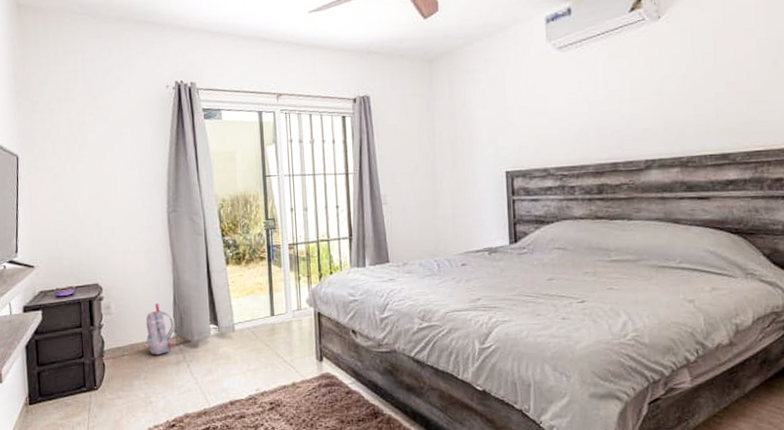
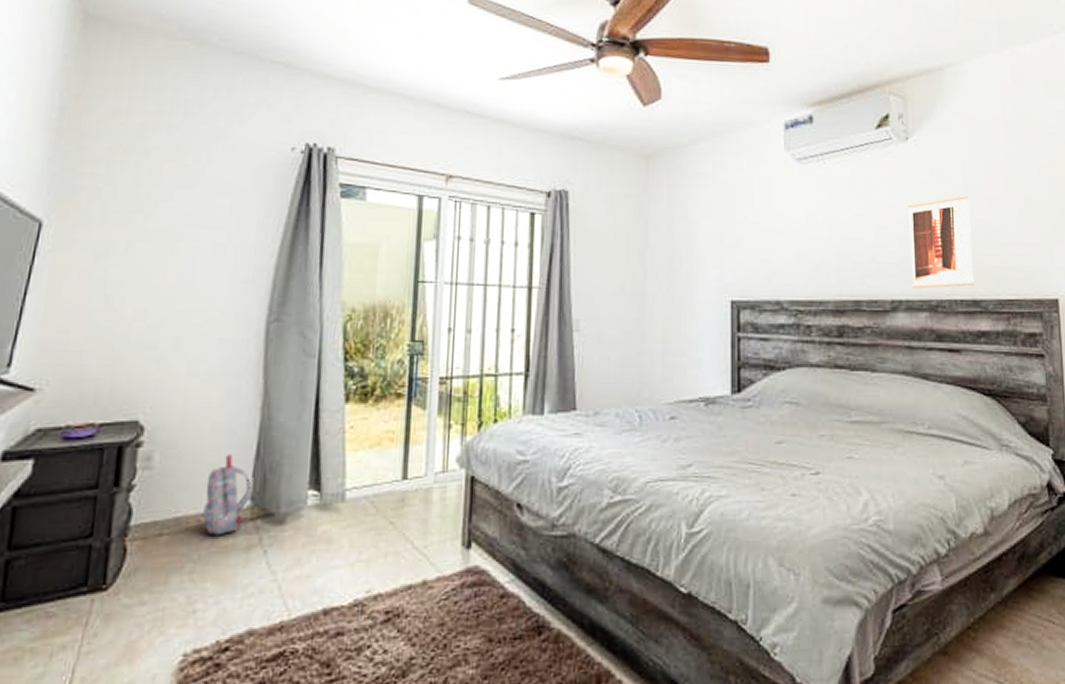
wall art: none [661,63,723,148] -> present [909,196,974,289]

